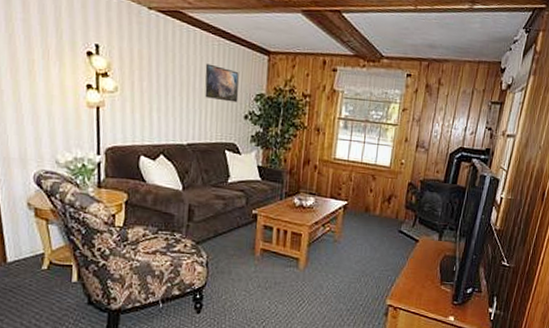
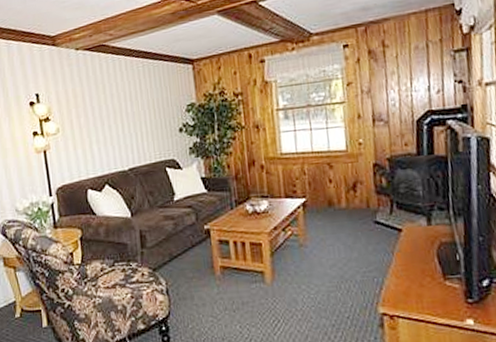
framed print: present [205,63,239,103] -> none [134,86,171,120]

